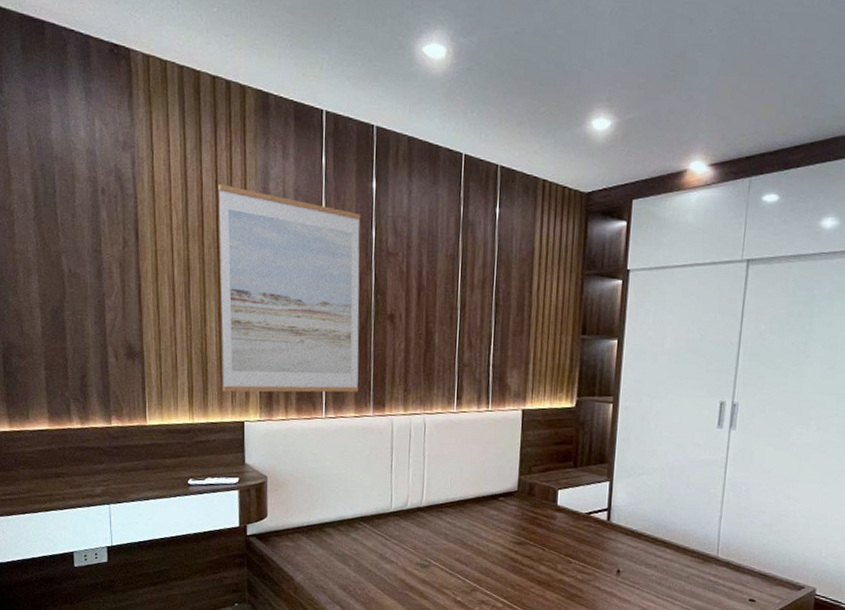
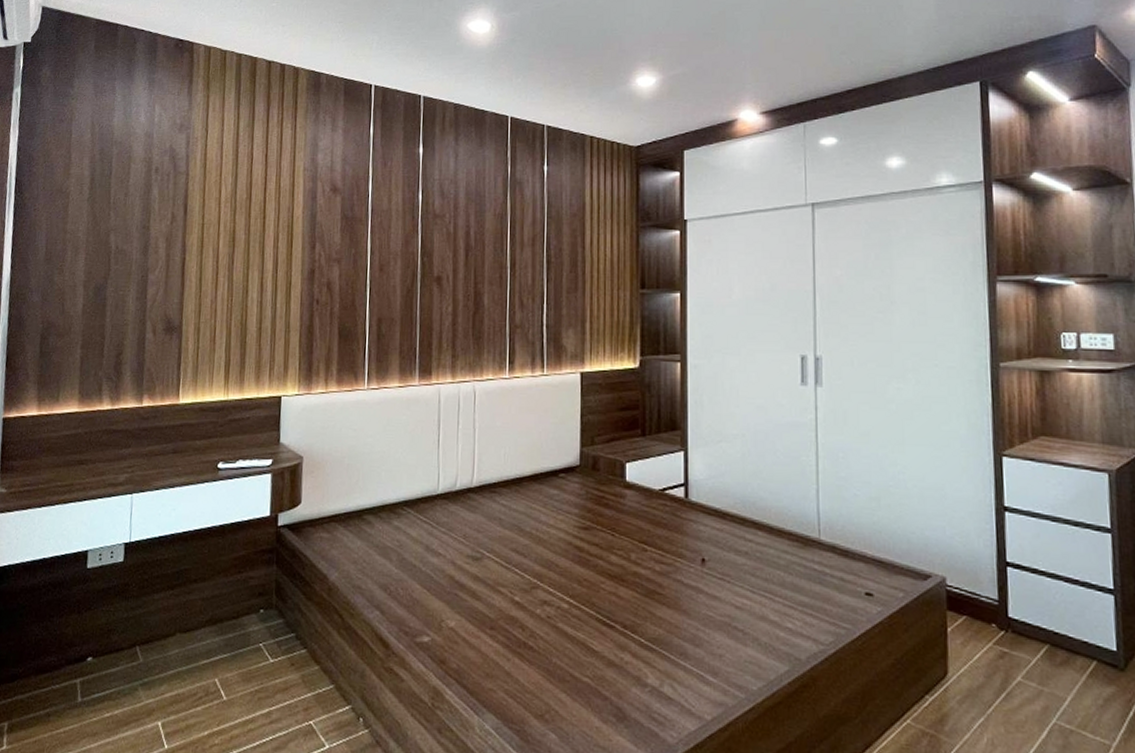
wall art: present [218,184,361,393] -> none [260,158,408,365]

